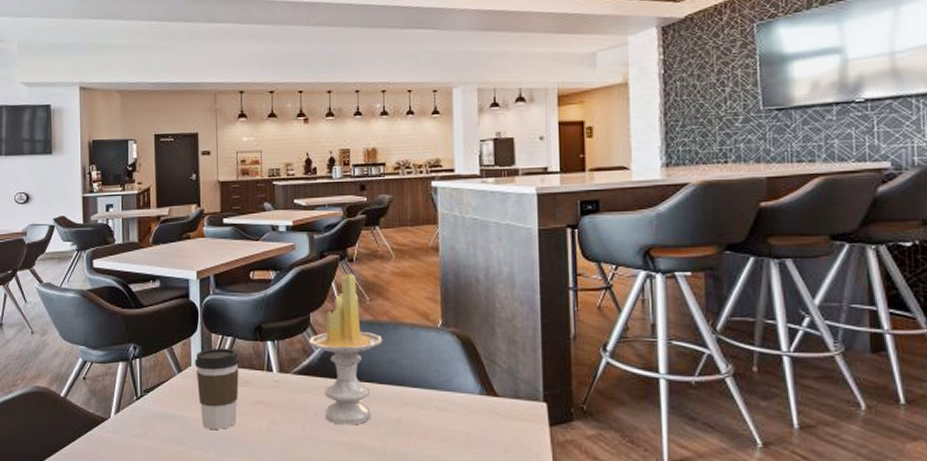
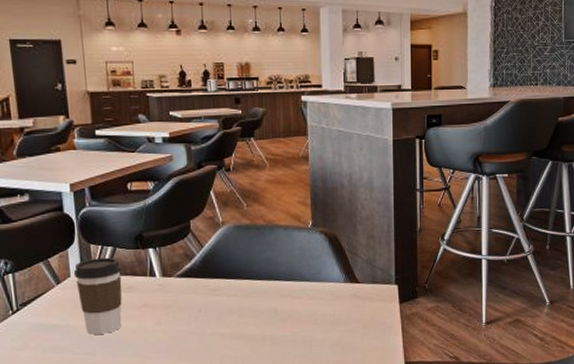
candle: present [309,274,383,425] -> none [190,182,260,319]

